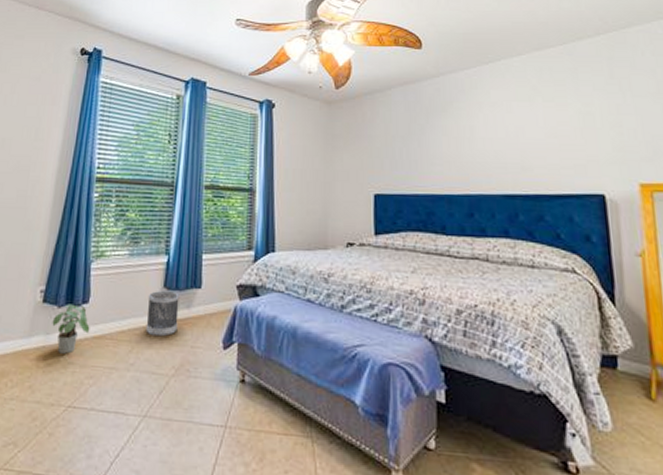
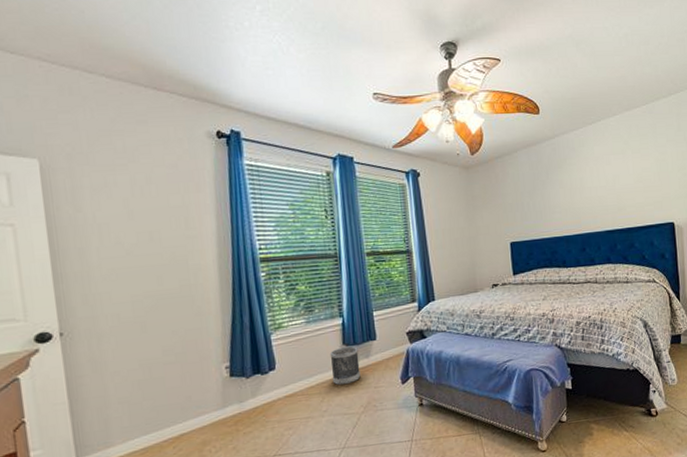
potted plant: present [52,304,90,354] -> none [243,372,281,416]

